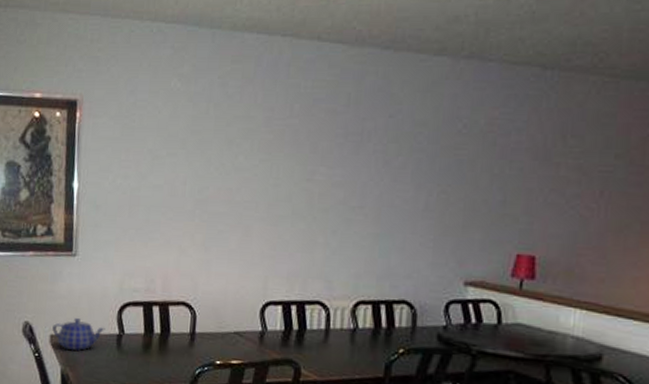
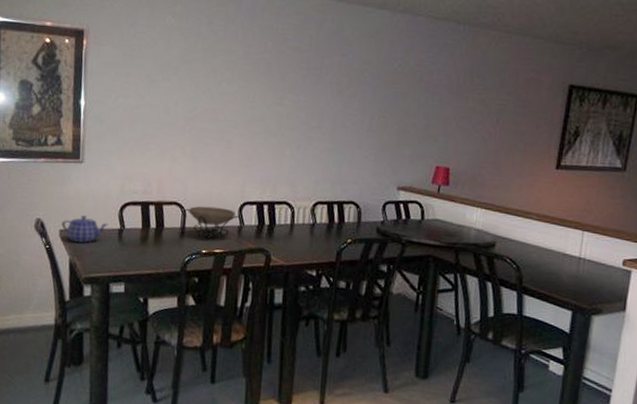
decorative bowl: none [192,306,265,348] -> present [182,206,242,240]

